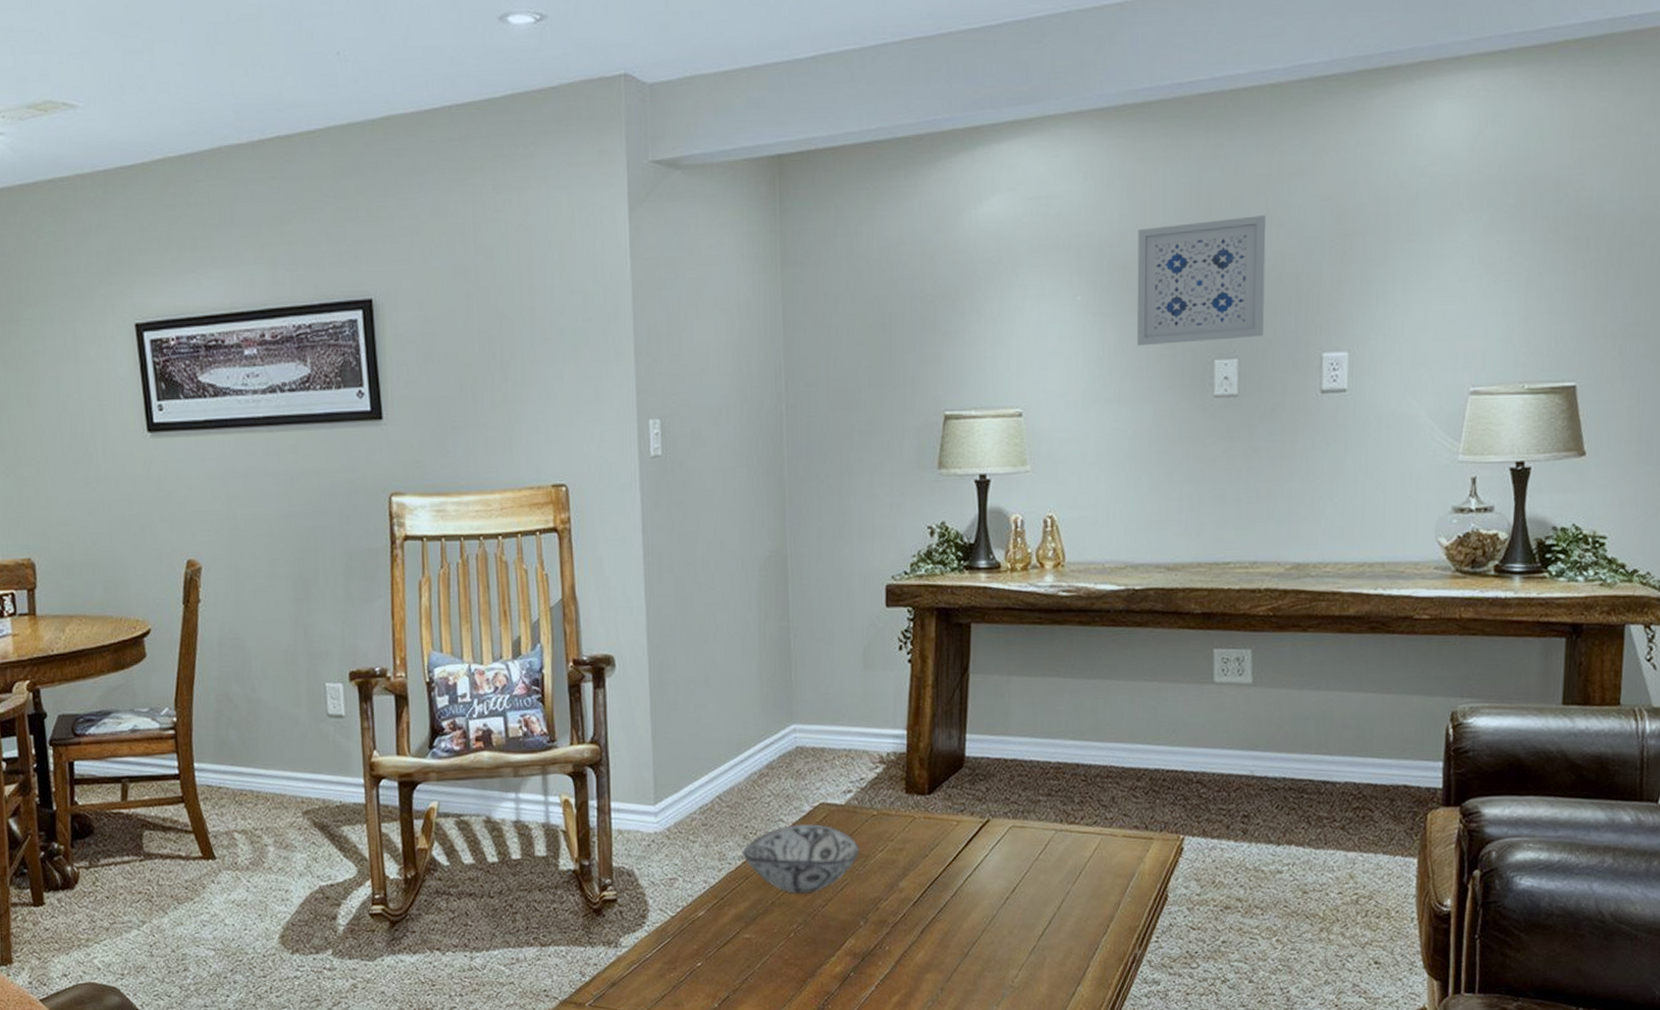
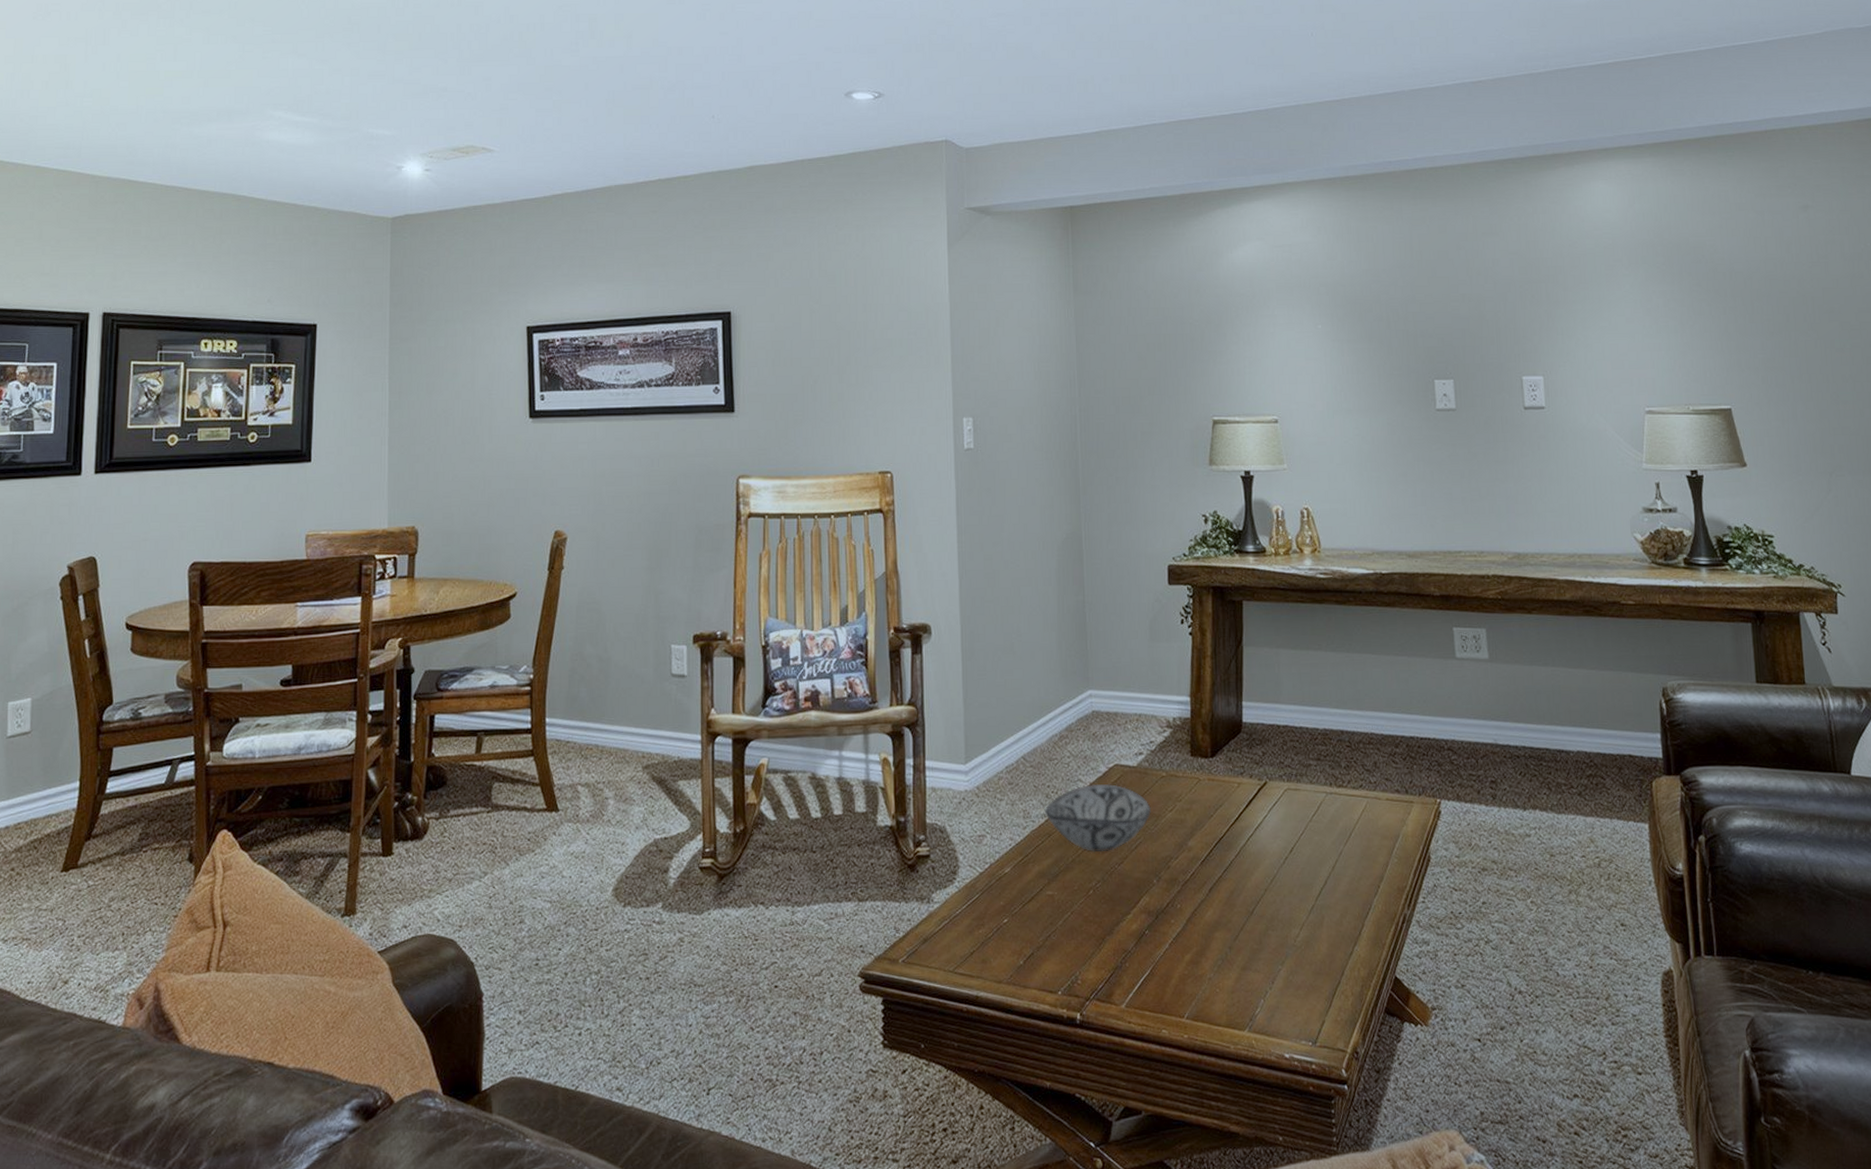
wall art: present [1137,215,1266,347] -> none [1364,265,1473,367]

